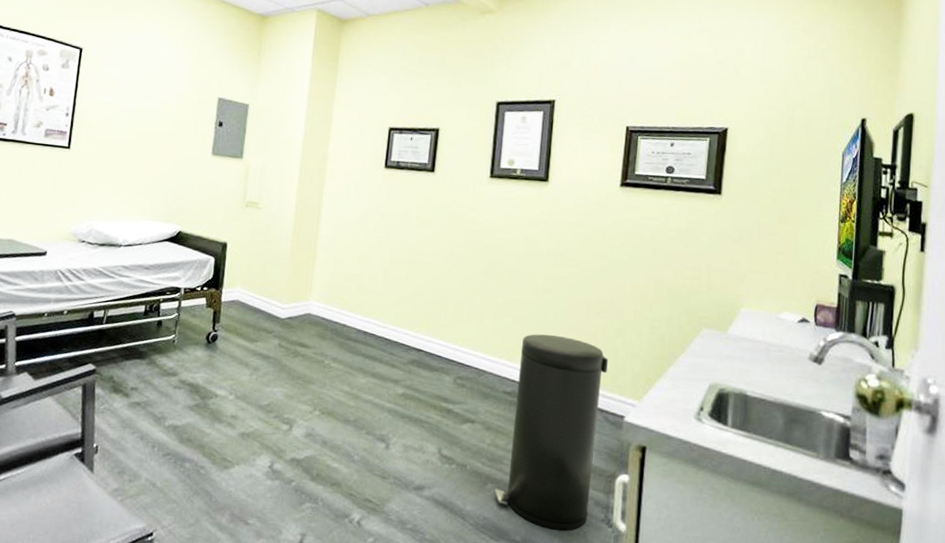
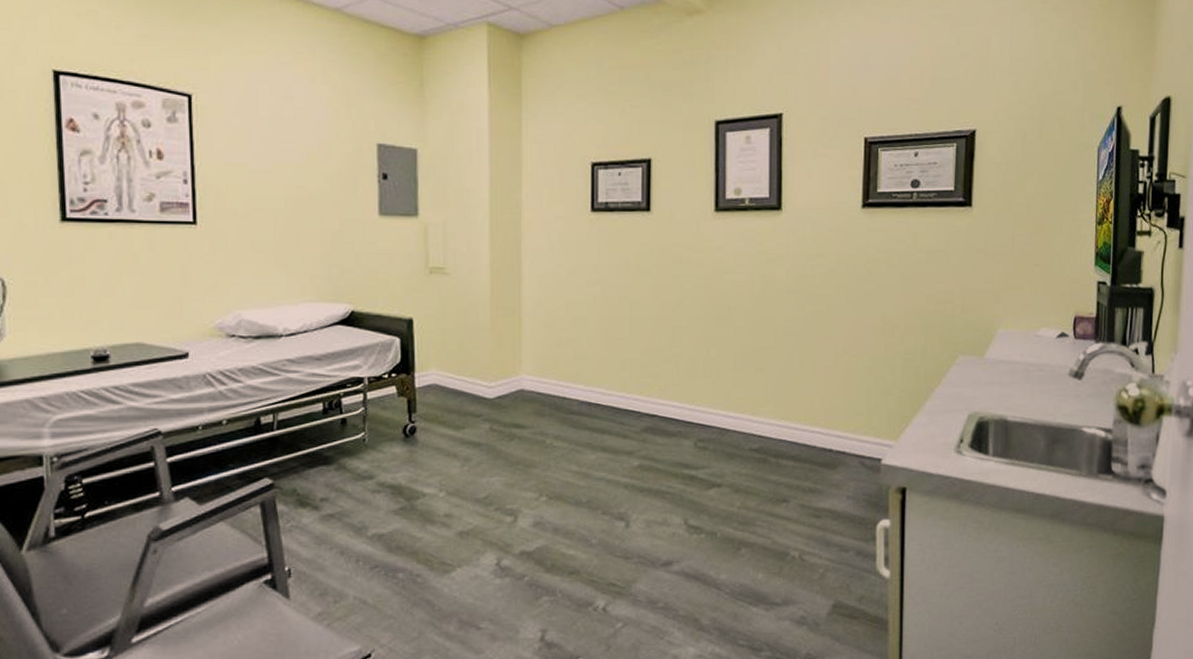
pedal bin: present [494,334,608,531] -> none [749,381,860,586]

